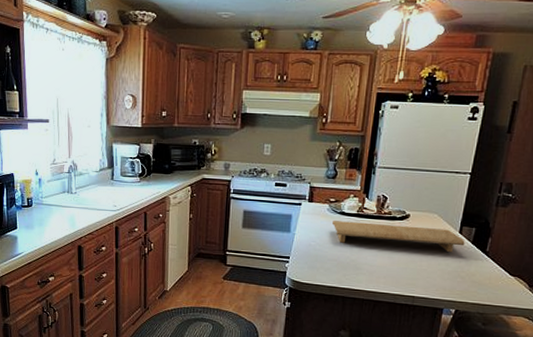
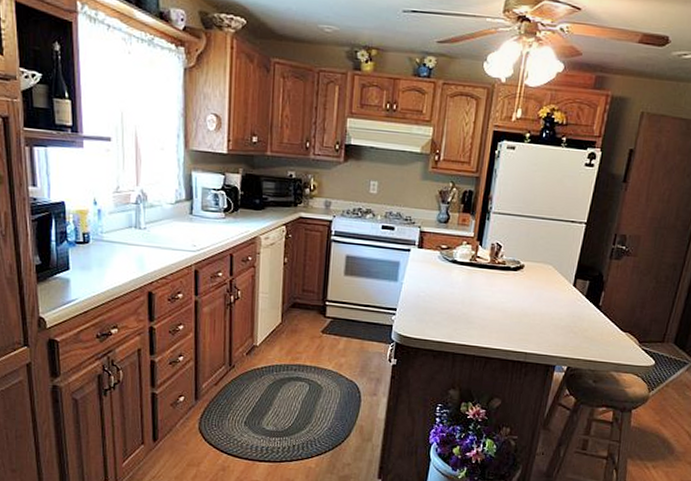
cutting board: present [332,221,465,252] -> none [443,269,579,306]

